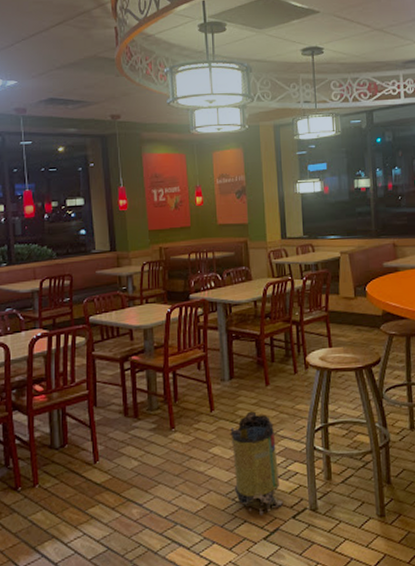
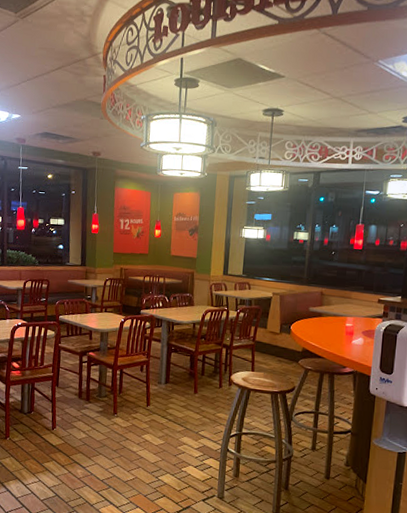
trash can: present [229,411,284,516] -> none [158,411,197,494]

